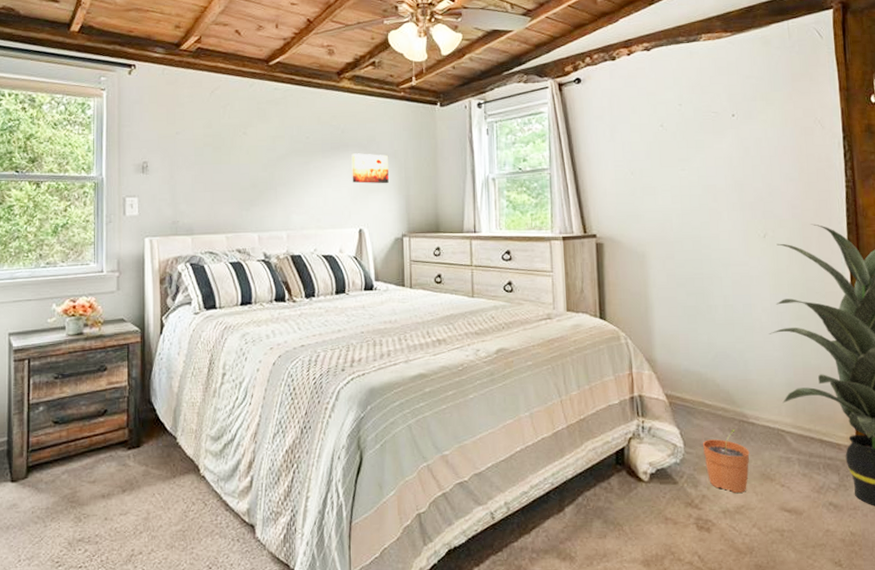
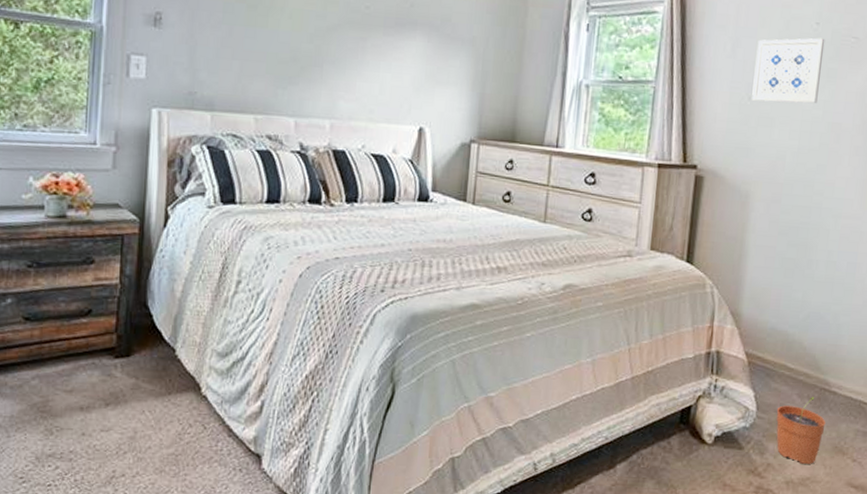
wall art: present [351,153,389,184] -> none [417,34,464,77]
wall art: none [631,116,691,175] -> present [751,38,825,104]

